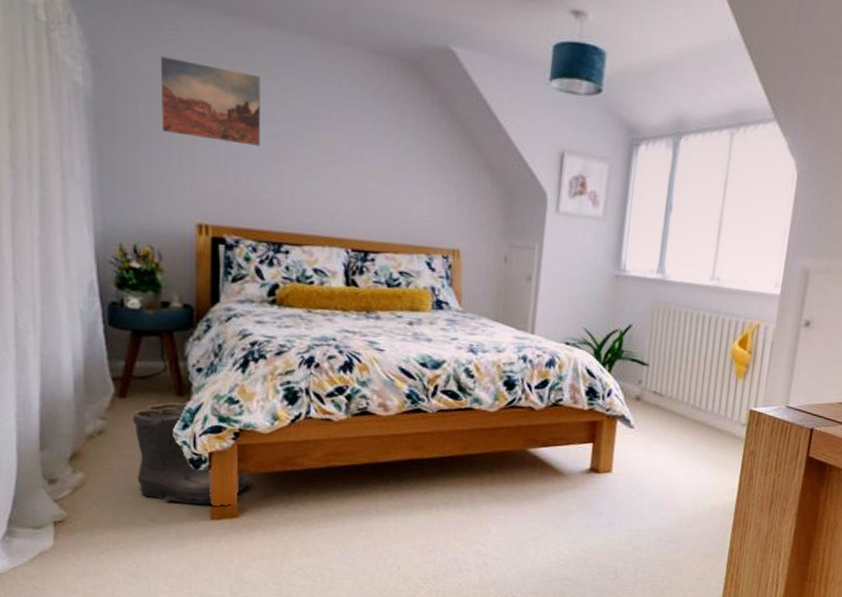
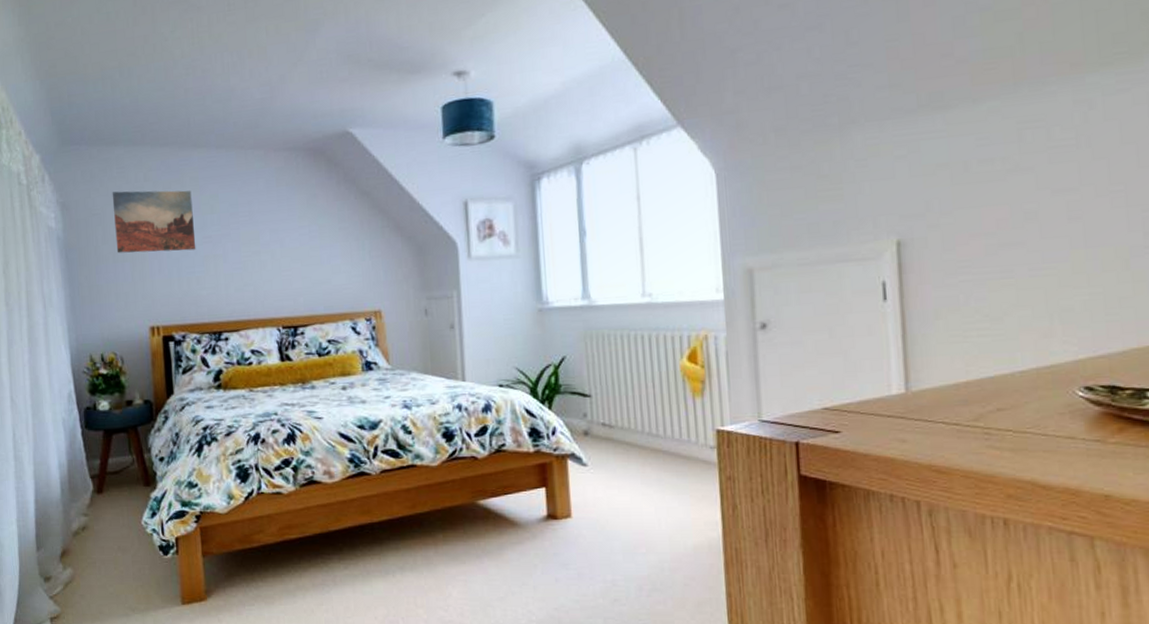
boots: present [133,402,251,505] -> none [109,493,214,590]

